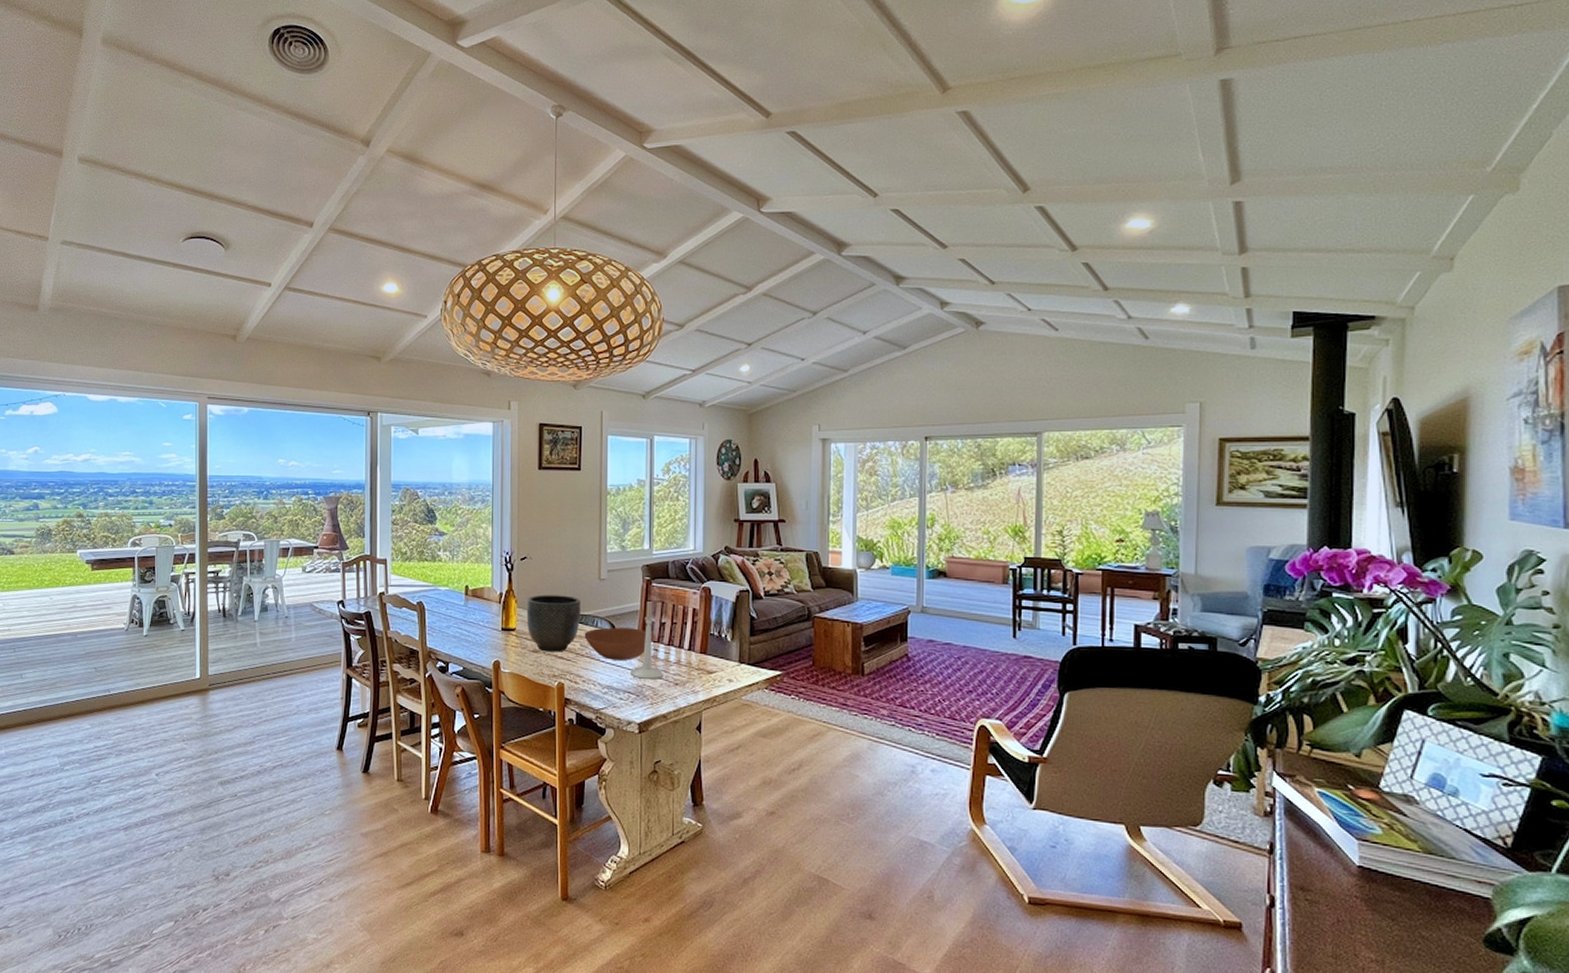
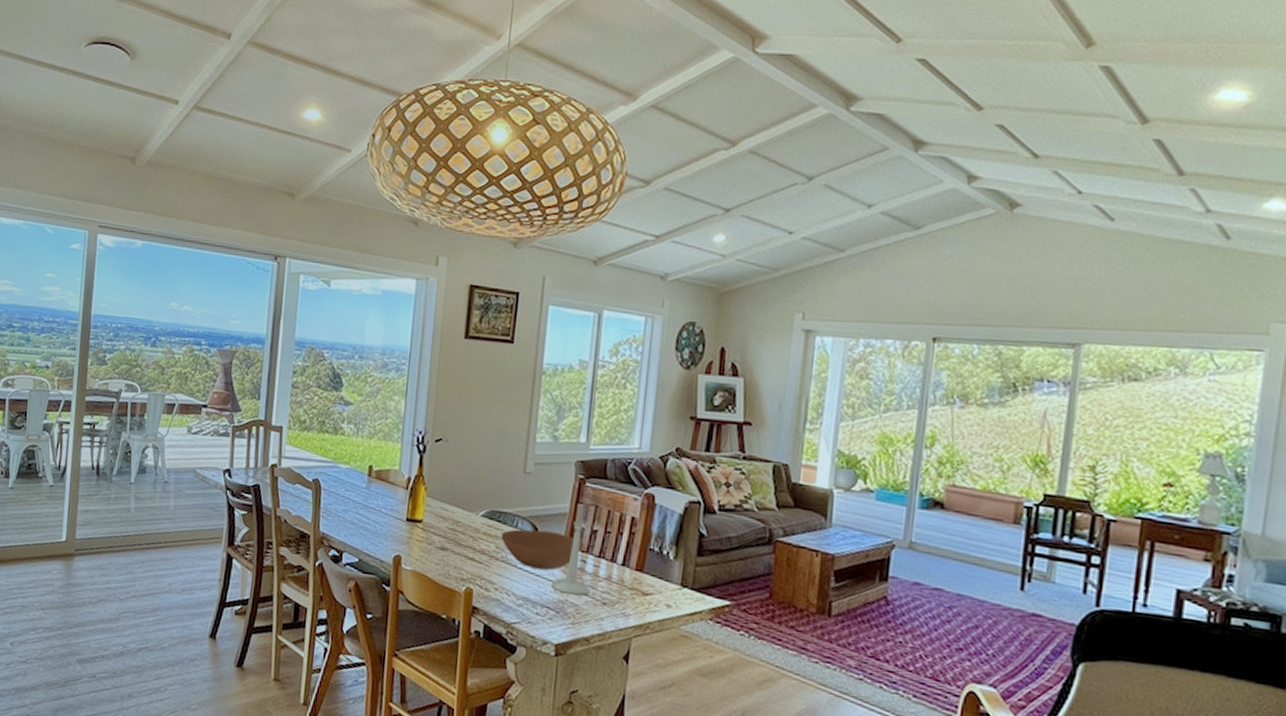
planter: present [526,594,580,652] -> none [436,484,500,553]

